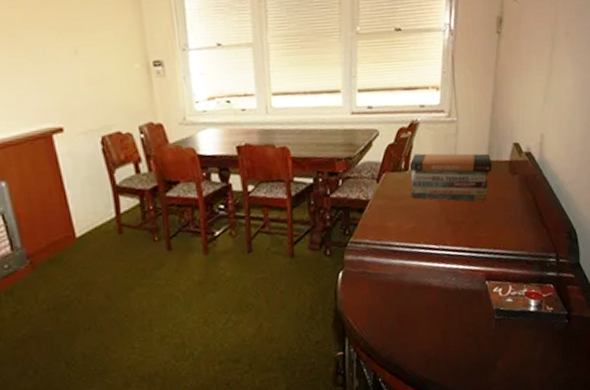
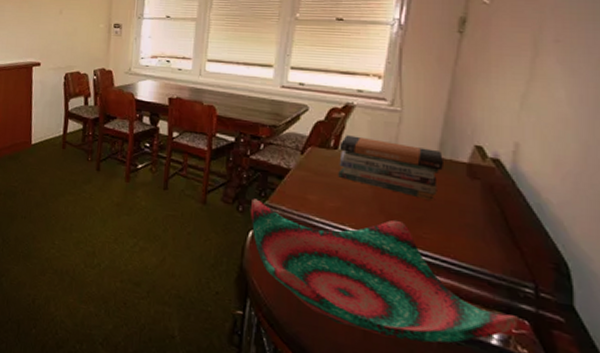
decorative bowl: none [337,226,547,334] -> present [250,199,518,343]

